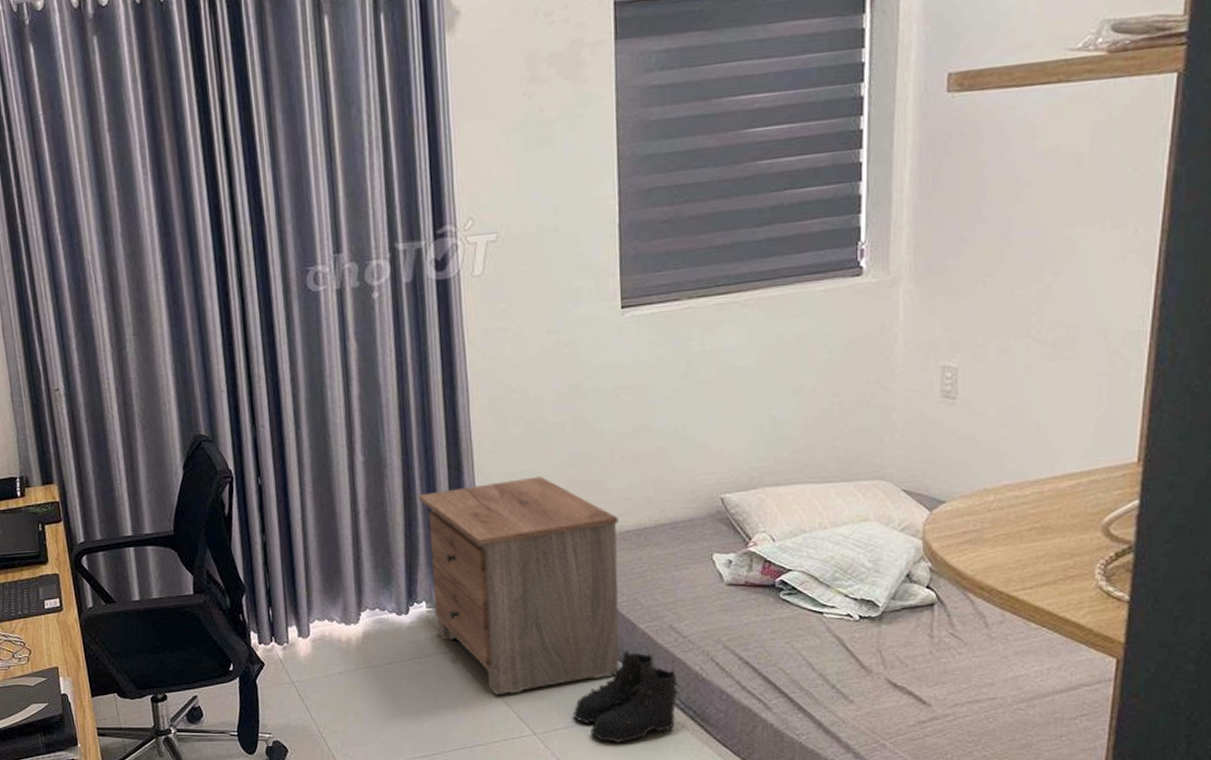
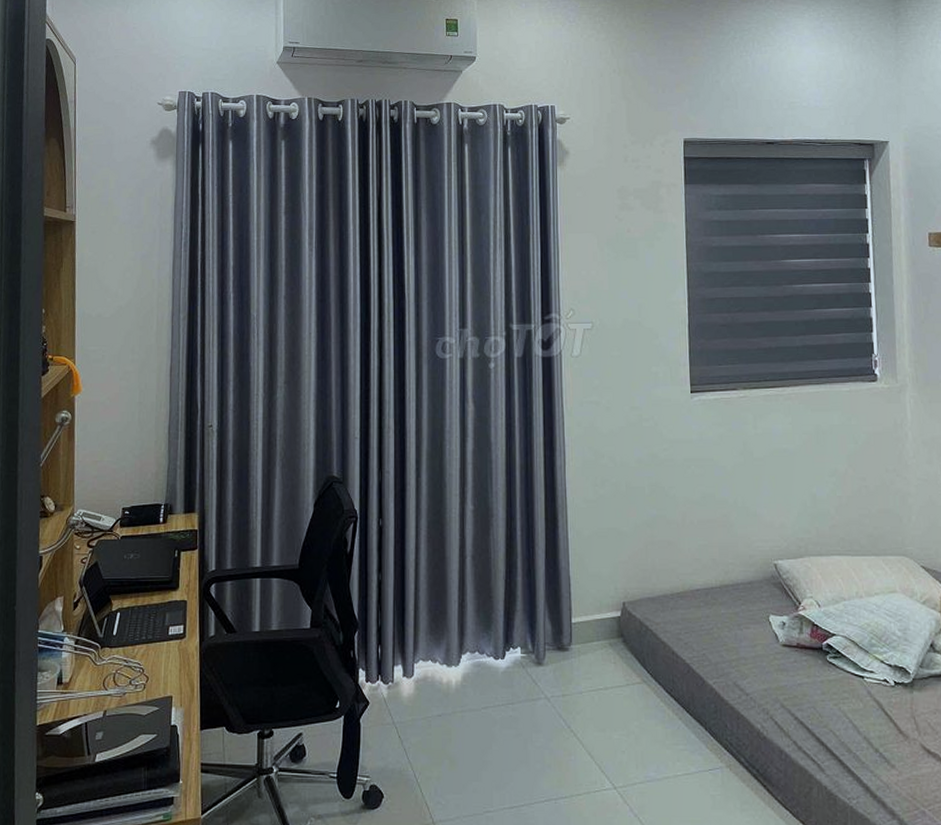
nightstand: present [418,476,620,695] -> none [518,534,691,745]
boots: present [572,650,680,744] -> none [649,705,744,801]

